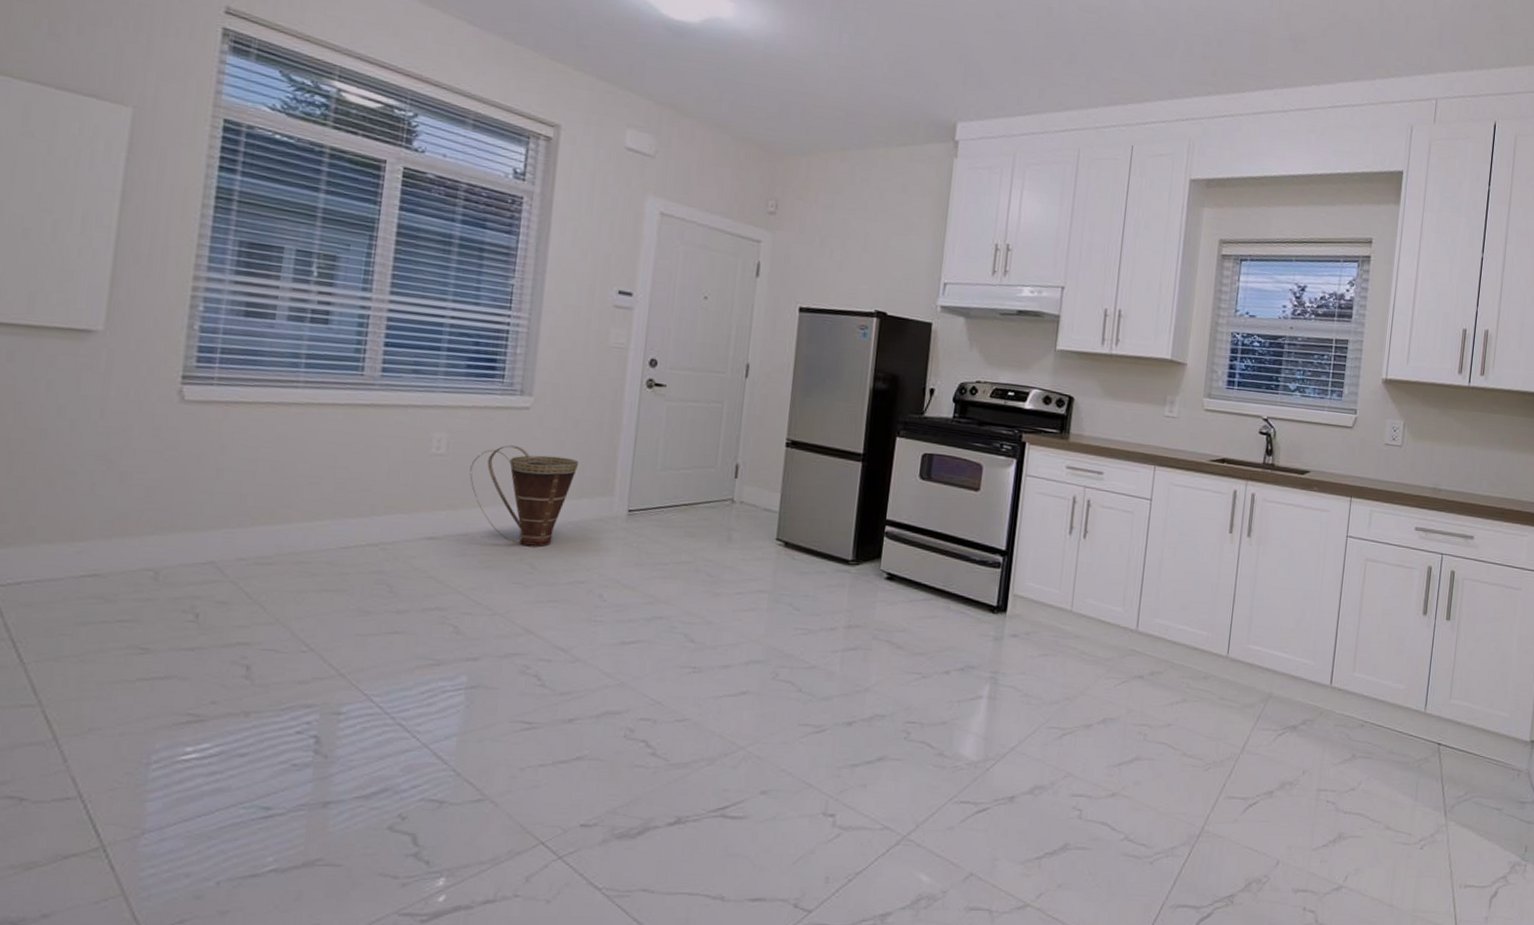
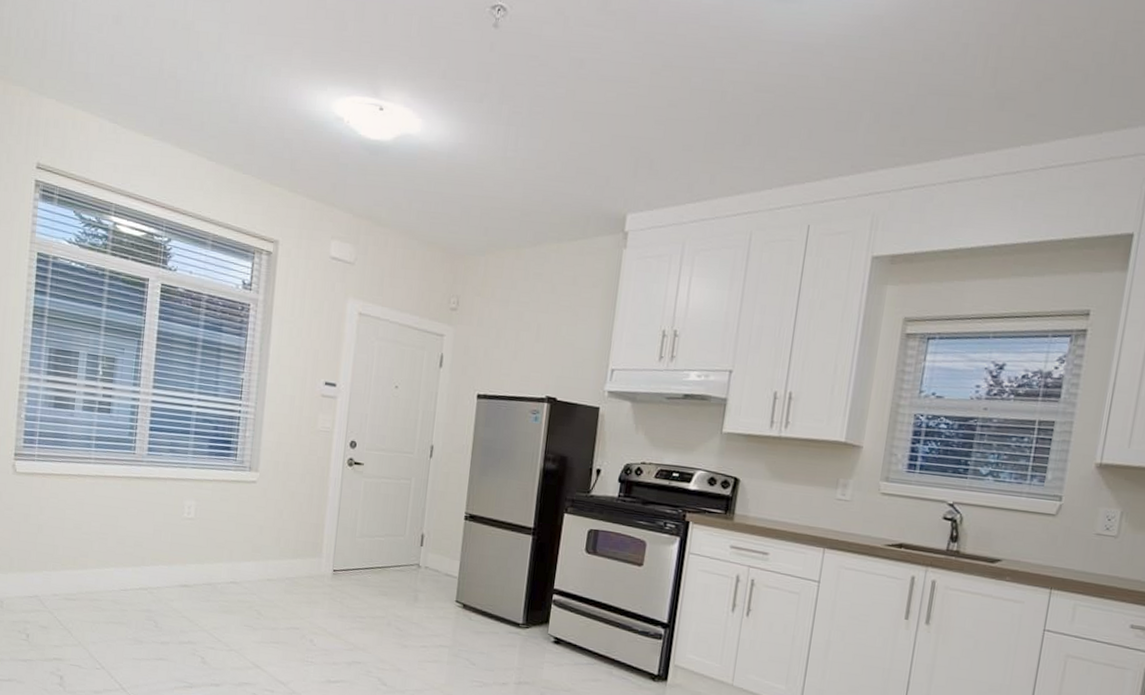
basket: present [469,445,579,547] -> none [212,512,295,597]

